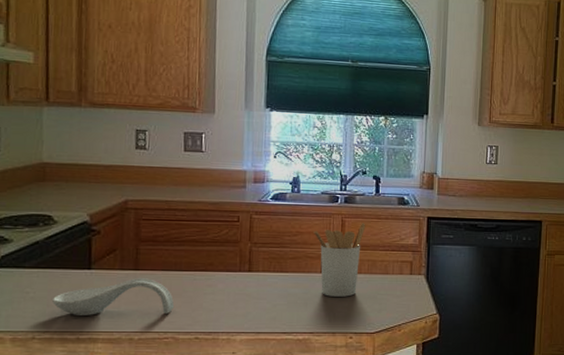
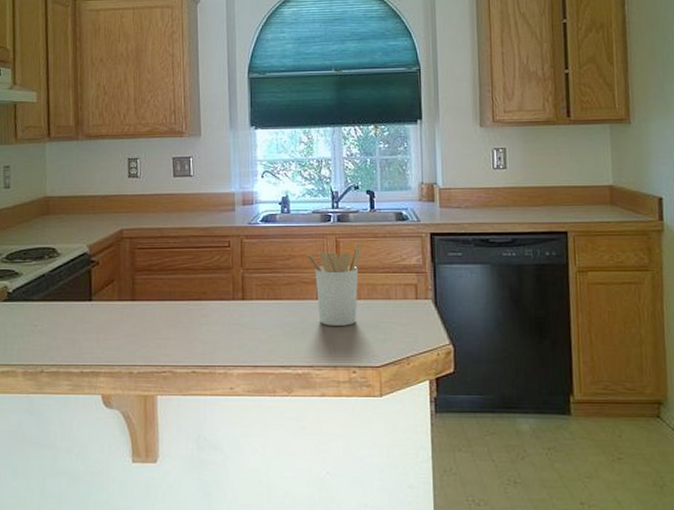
spoon rest: present [52,278,175,315] -> none [58,309,171,348]

